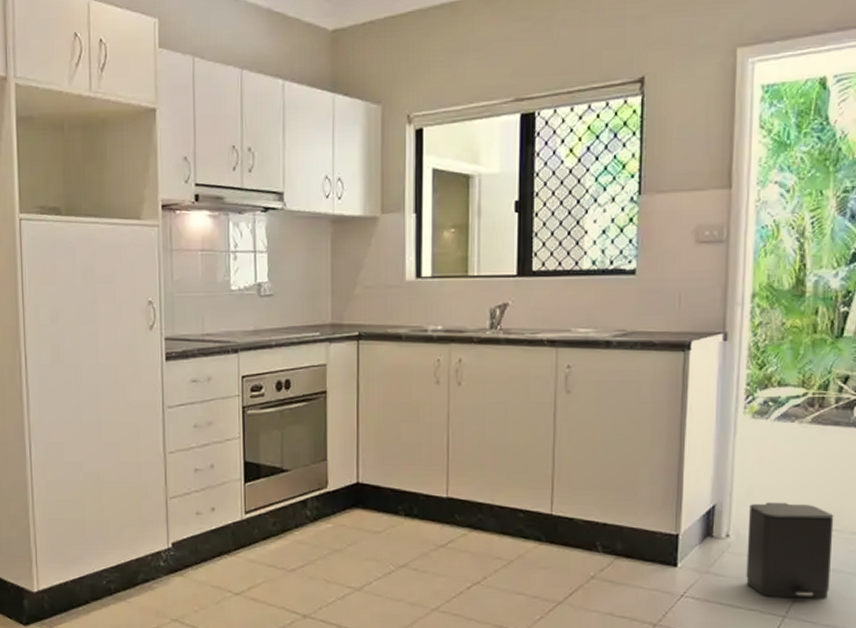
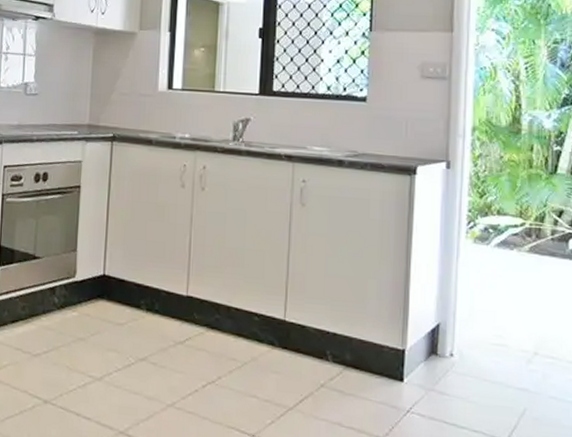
pedal bin: present [746,502,834,599] -> none [469,325,553,426]

